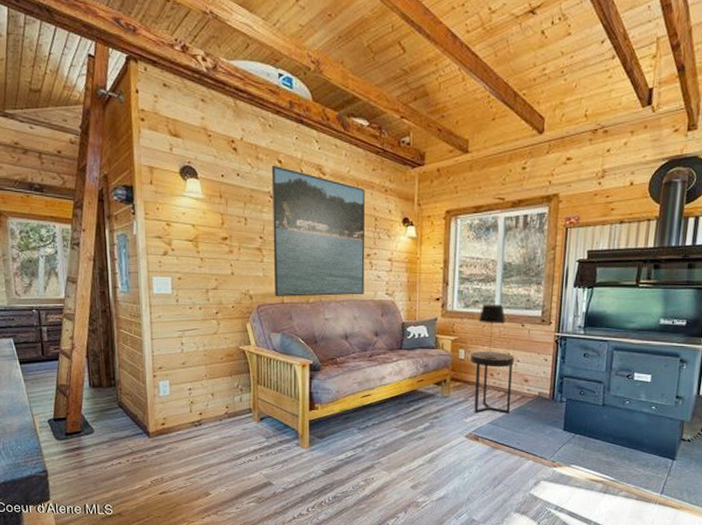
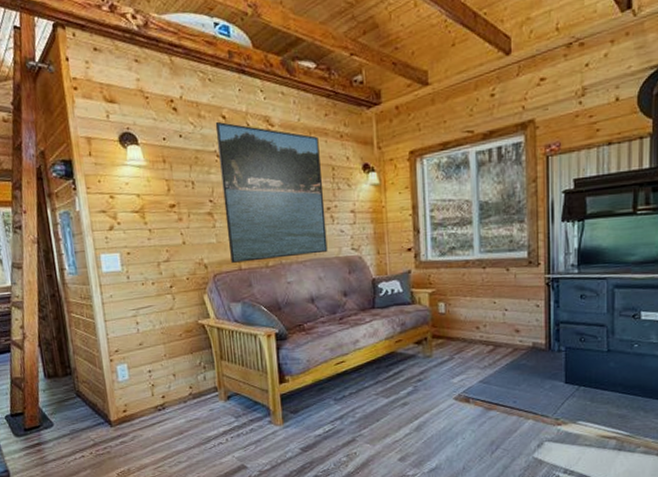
side table: present [470,351,514,413] -> none [452,301,503,371]
table lamp: present [479,304,506,359] -> none [457,249,487,311]

